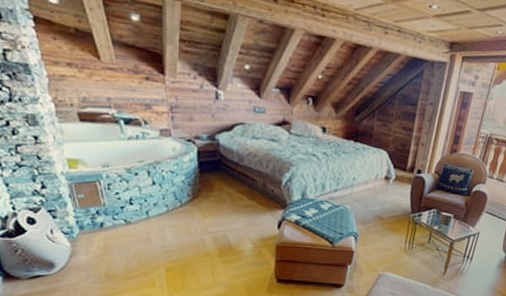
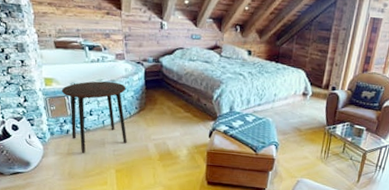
side table: none [90,162,178,251] -> present [61,81,127,154]

